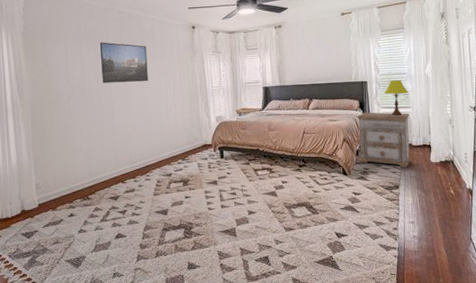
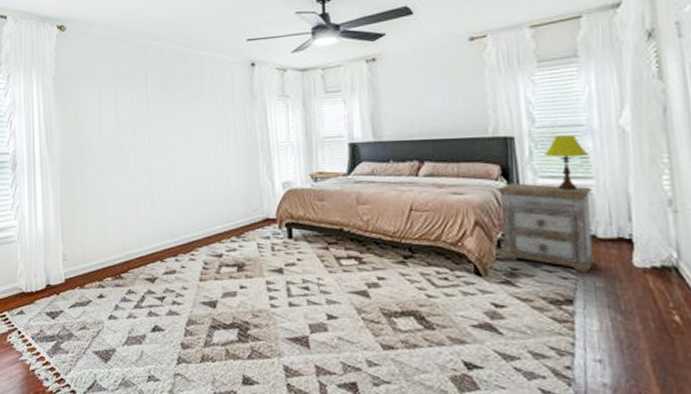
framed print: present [100,42,148,83] -> none [138,85,195,136]

